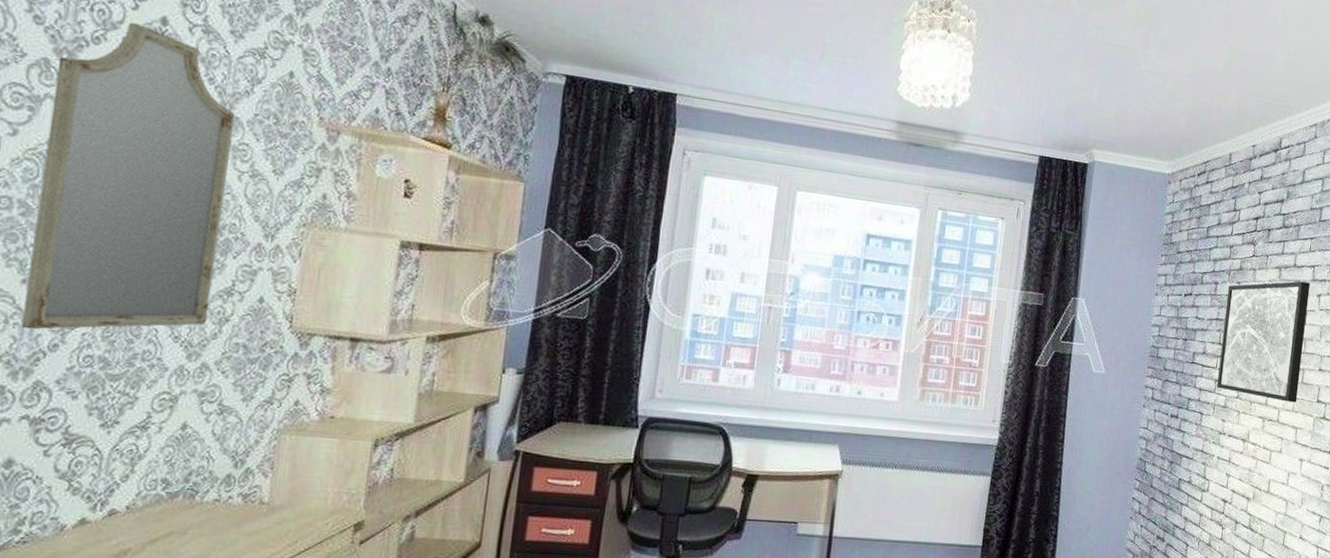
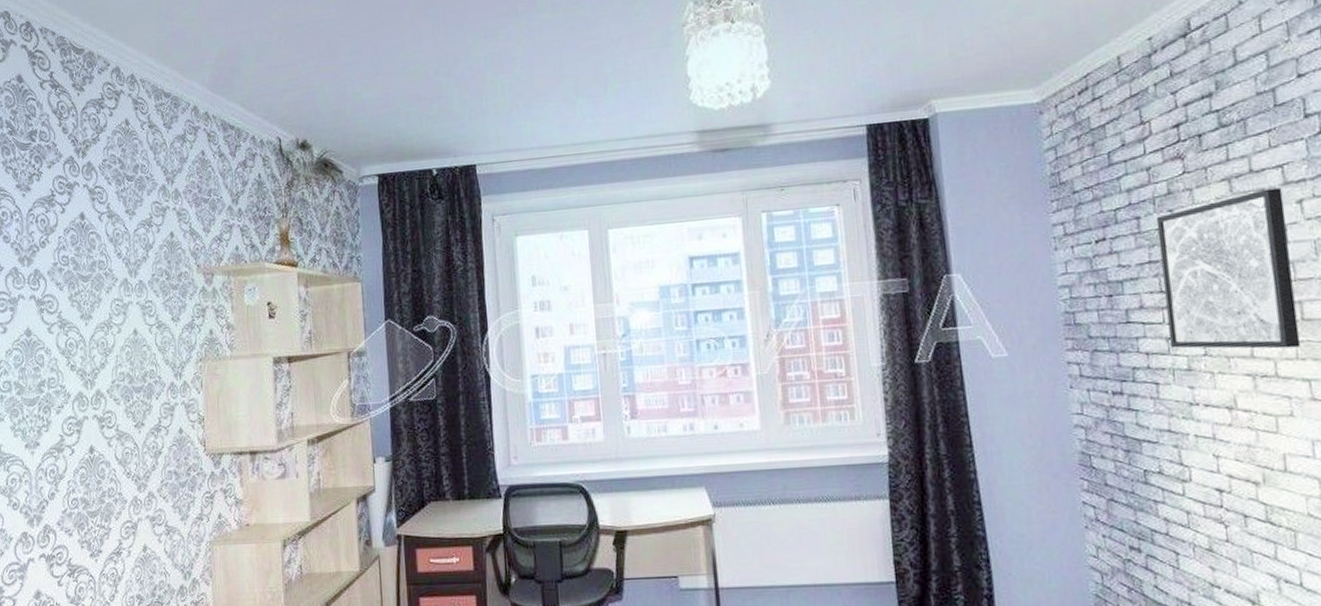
home mirror: present [20,22,236,330] -> none [22,223,147,484]

